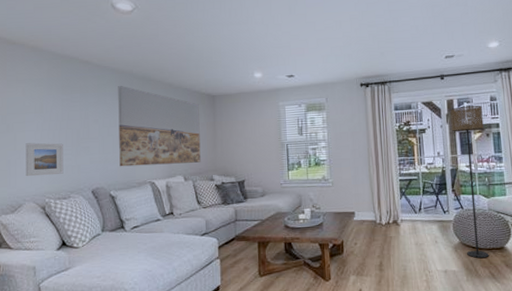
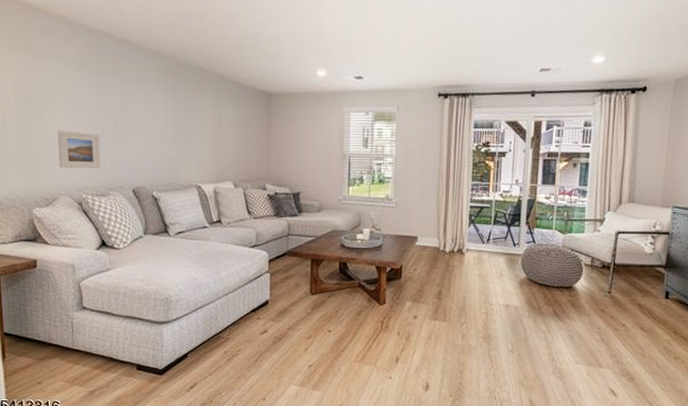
wall art: present [118,86,201,167] -> none [160,73,253,169]
floor lamp: present [450,105,489,259] -> none [532,129,573,296]

